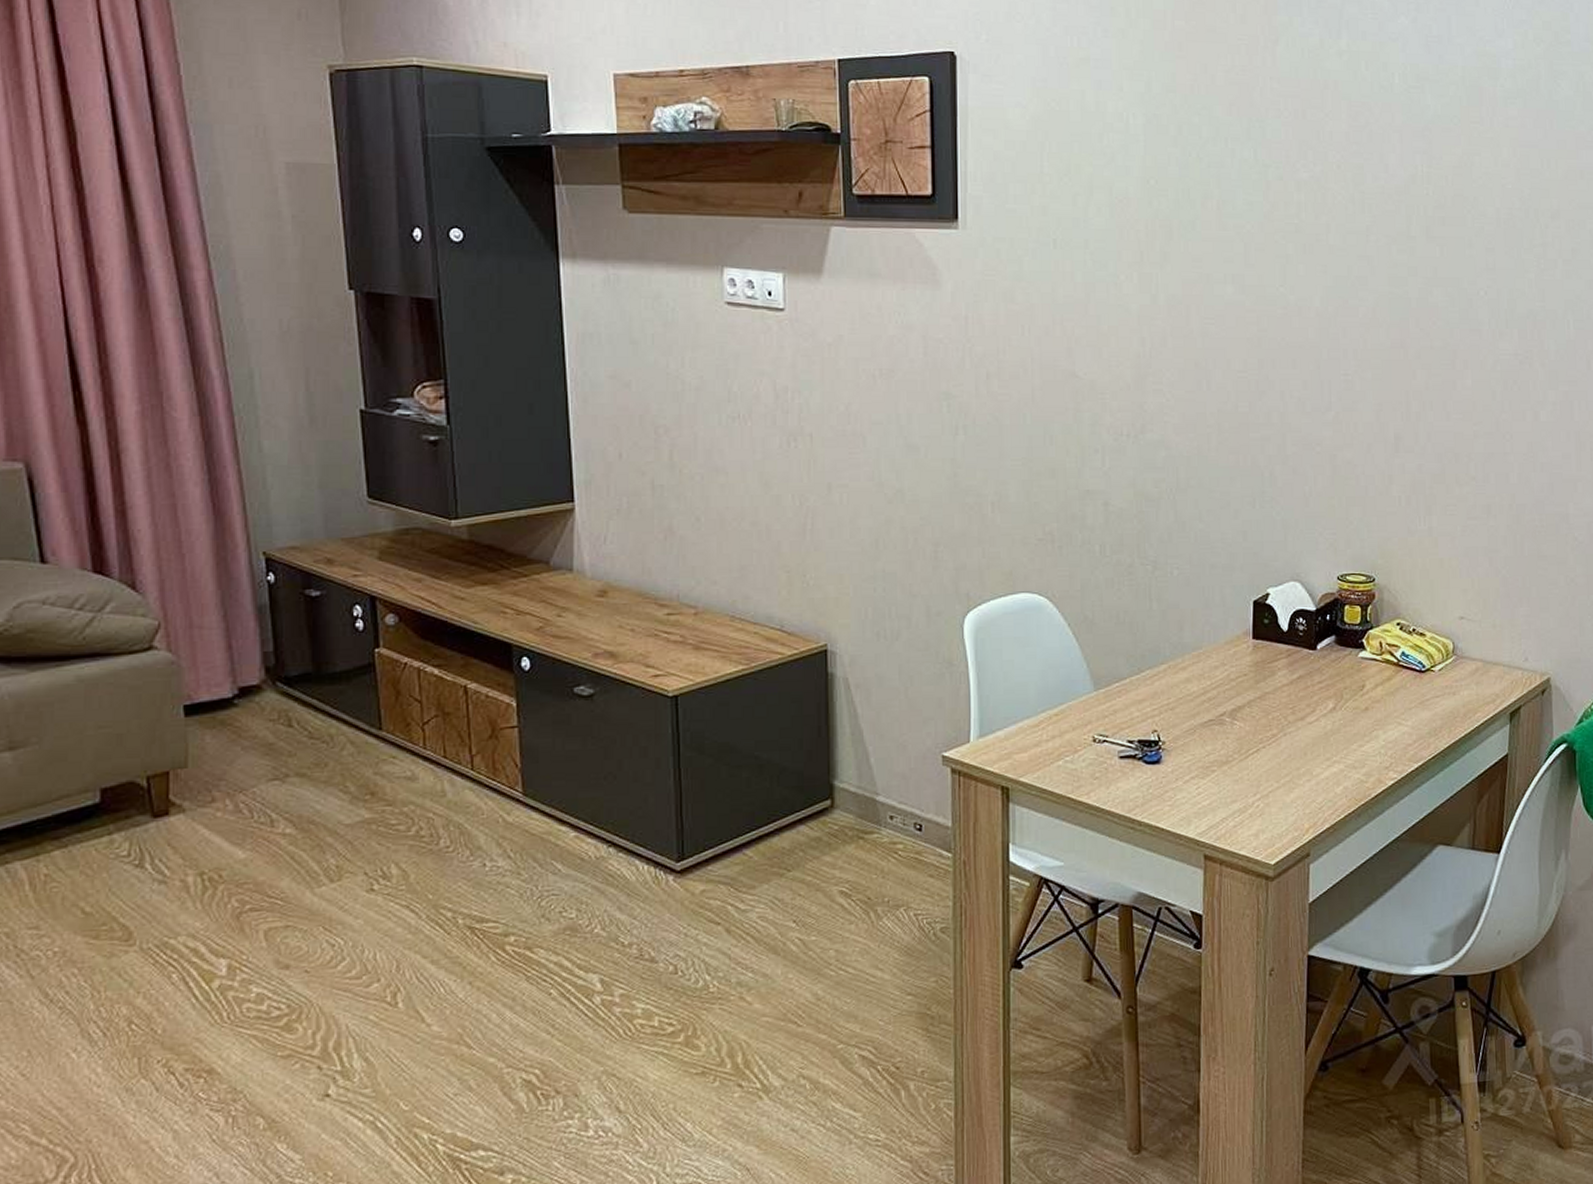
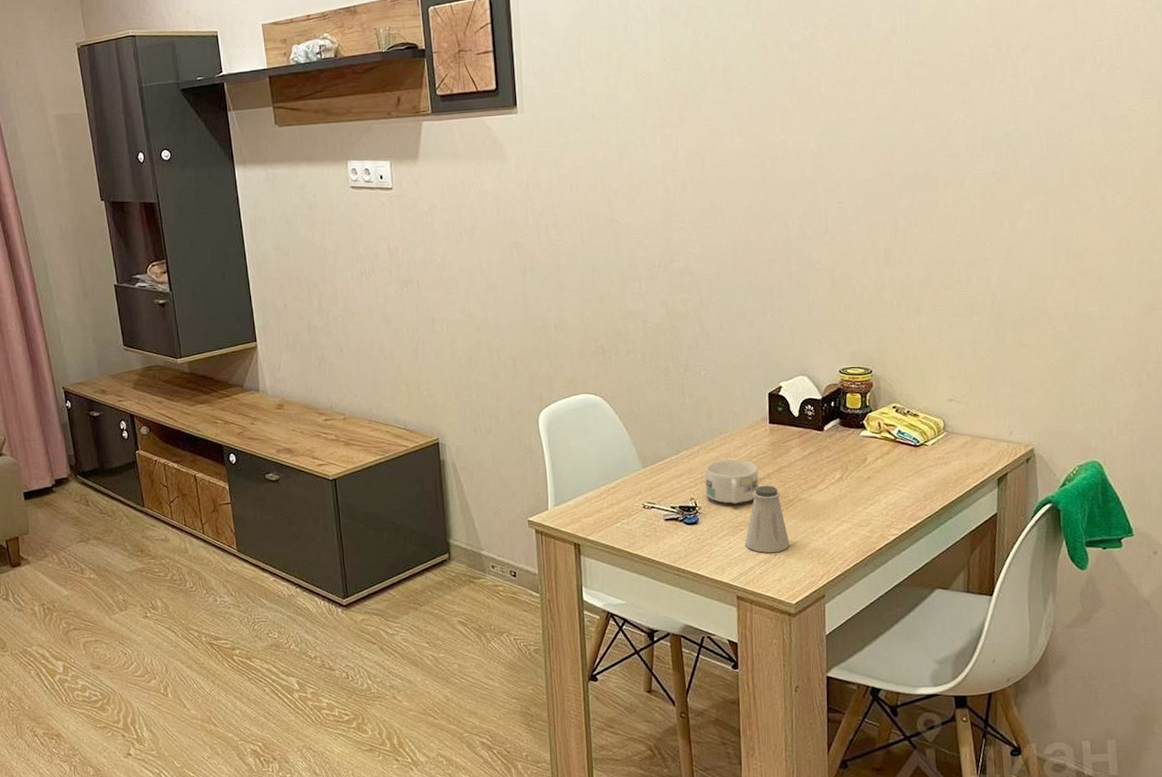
mug: none [1171,682,1238,739] -> present [704,459,759,505]
saltshaker: none [1217,715,1271,801] -> present [745,485,790,553]

